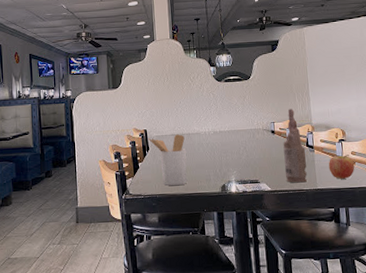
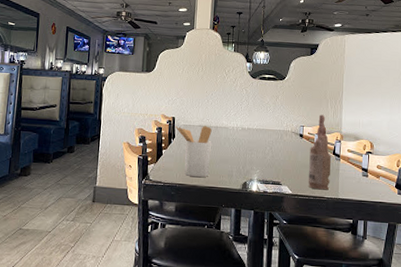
fruit: present [328,155,355,179] -> none [352,167,379,192]

